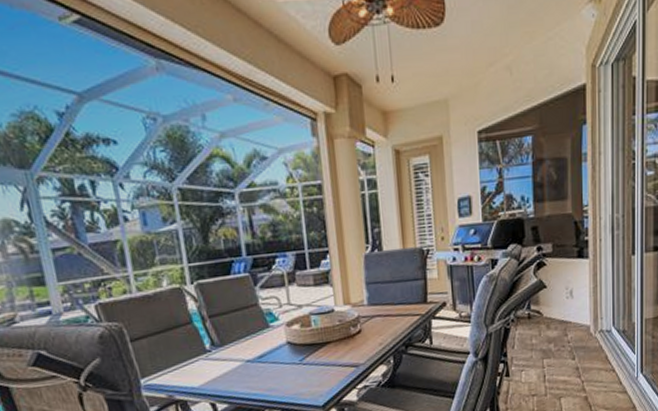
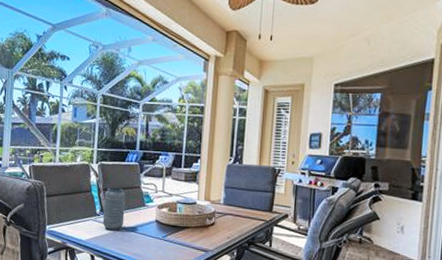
vase: none [211,310,247,367] -> present [102,187,126,230]

